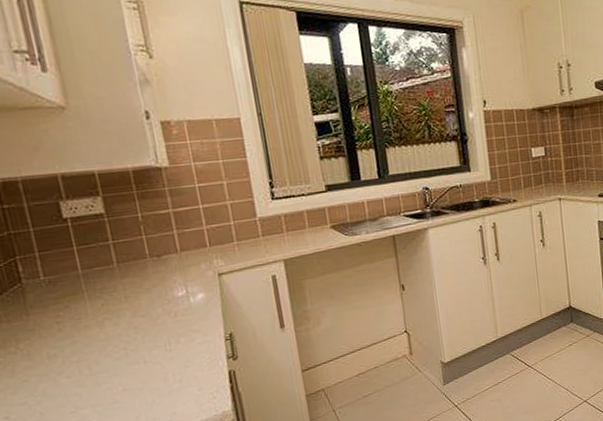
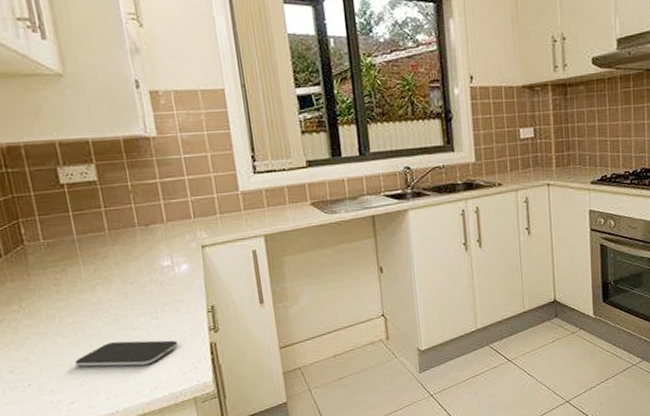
smartphone: none [80,371,195,407] -> present [75,340,179,367]

